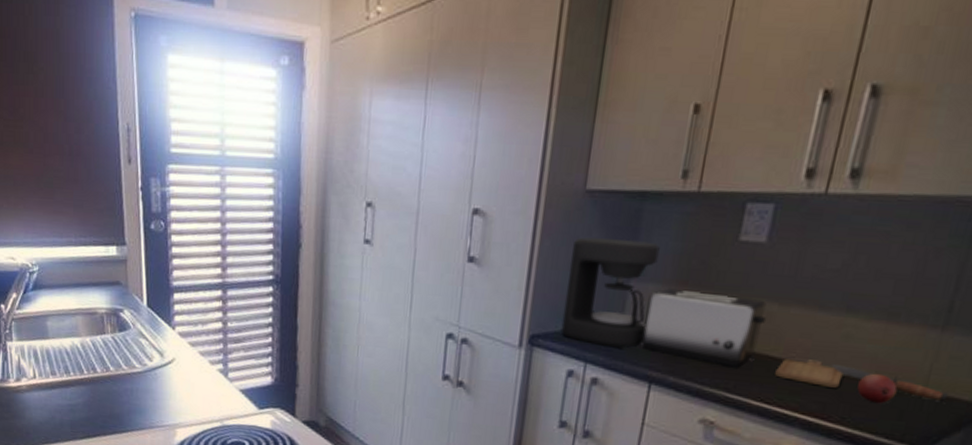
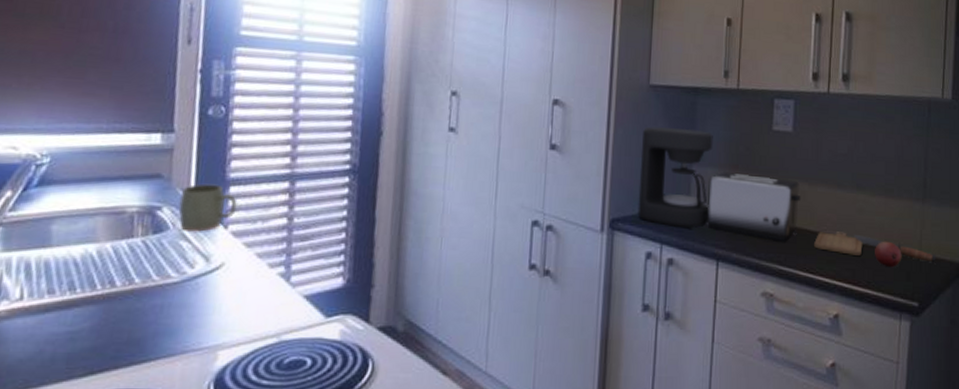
mug: none [136,290,181,331] -> present [178,183,237,232]

